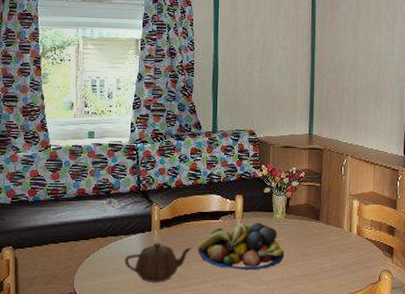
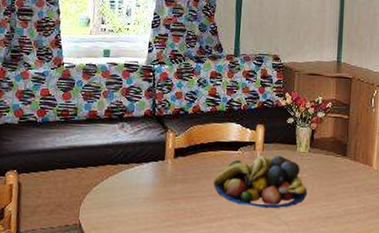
teapot: present [124,243,192,282] -> none [134,173,208,217]

